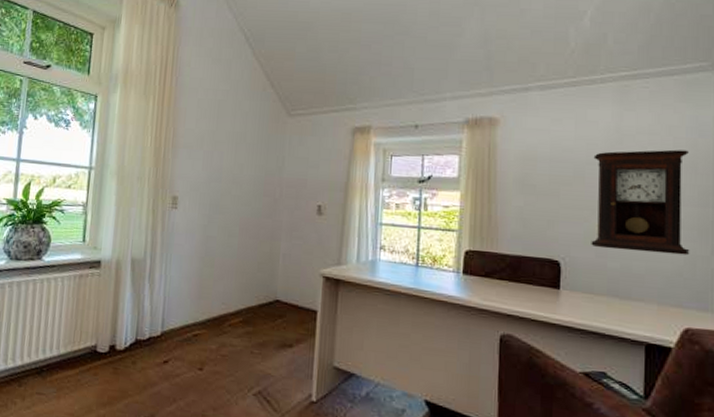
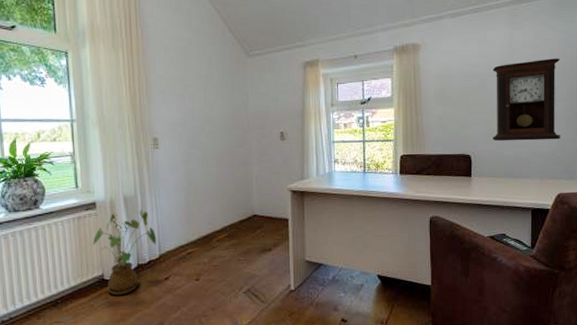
house plant: none [90,275,161,373] -> present [92,209,157,295]

